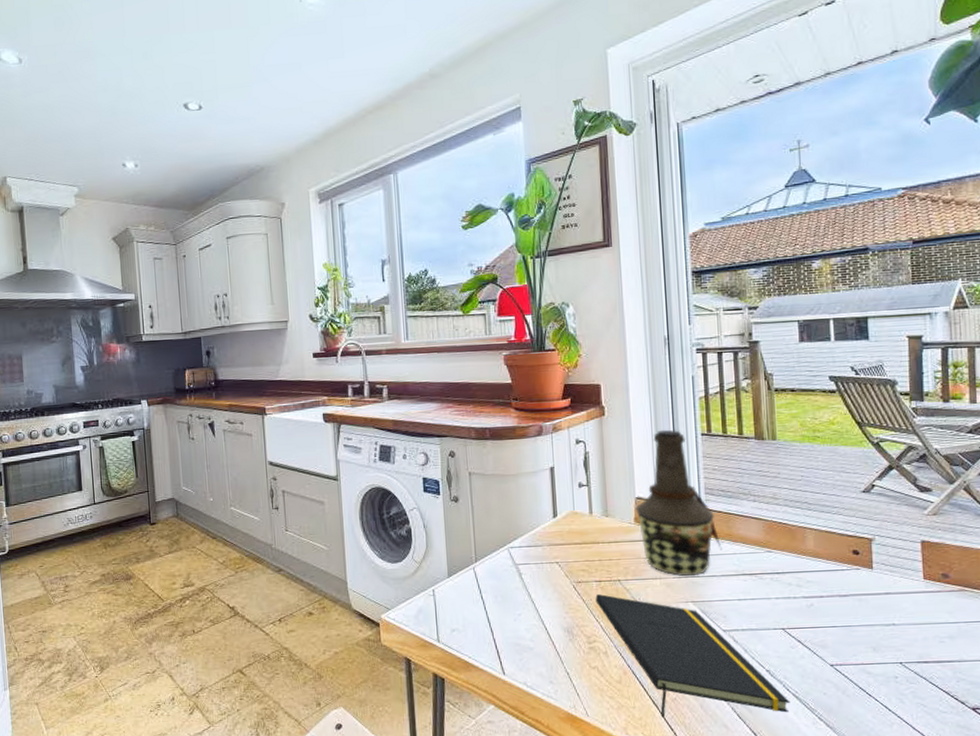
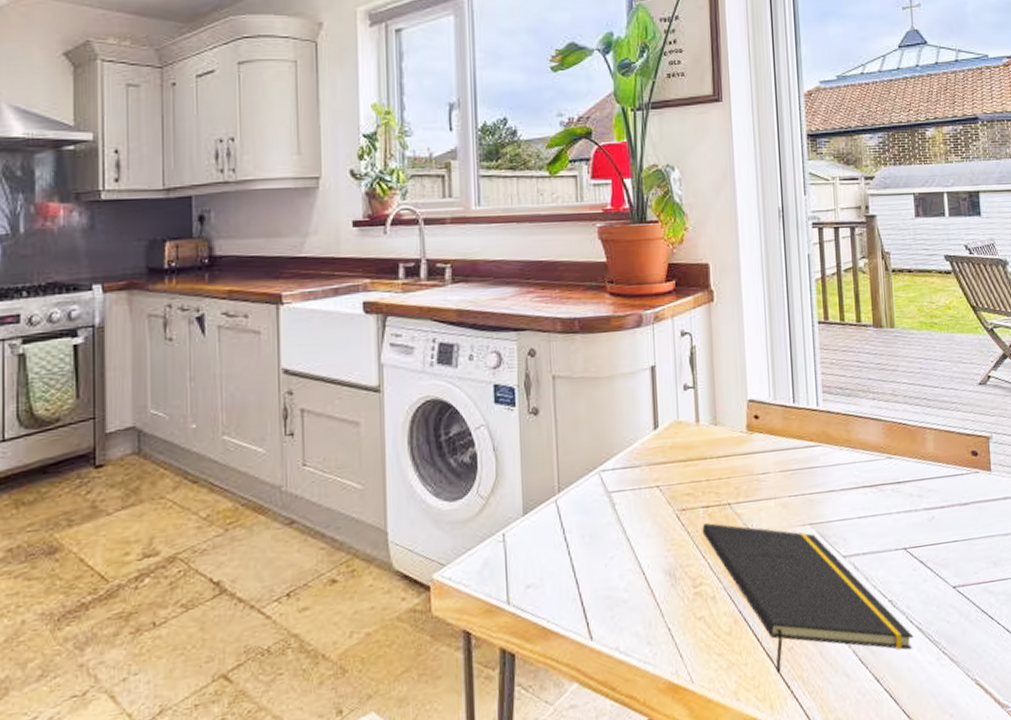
bottle: present [635,429,722,576] -> none [747,317,841,494]

